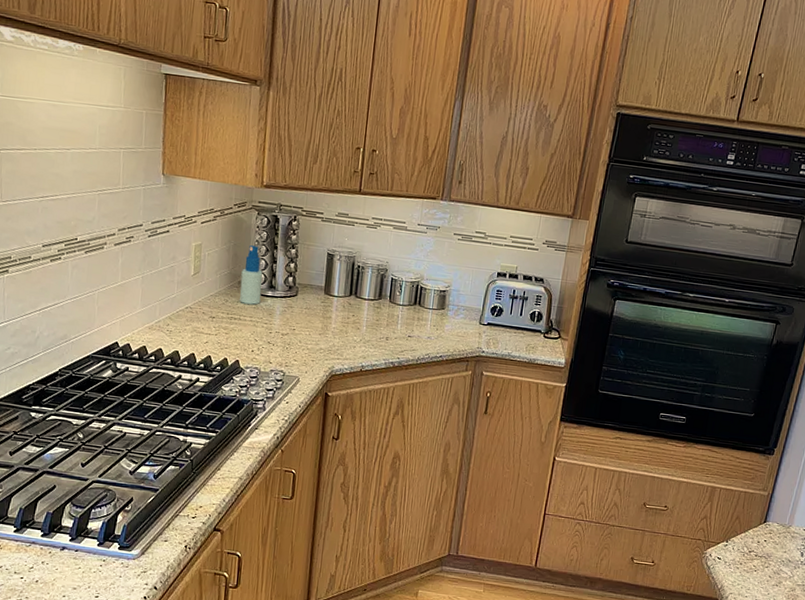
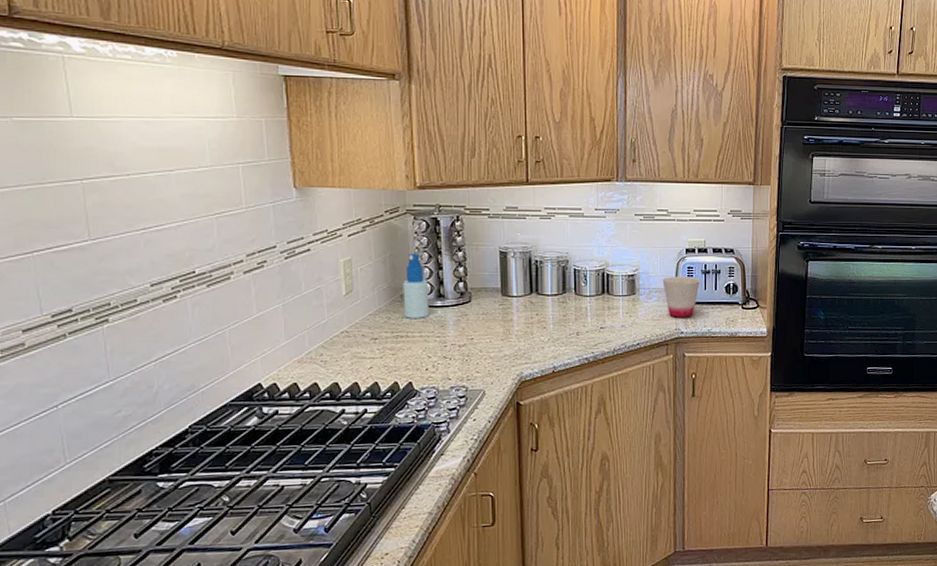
cup: none [471,297,508,338] -> present [662,276,701,318]

